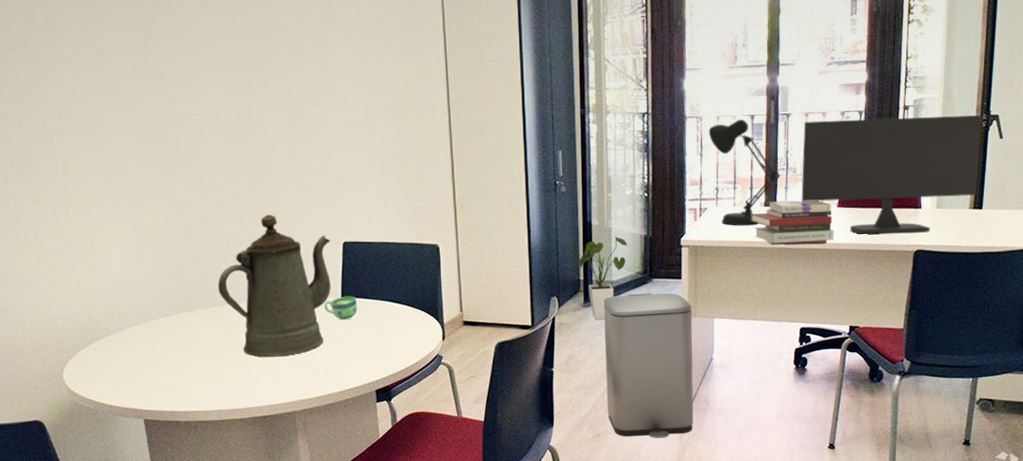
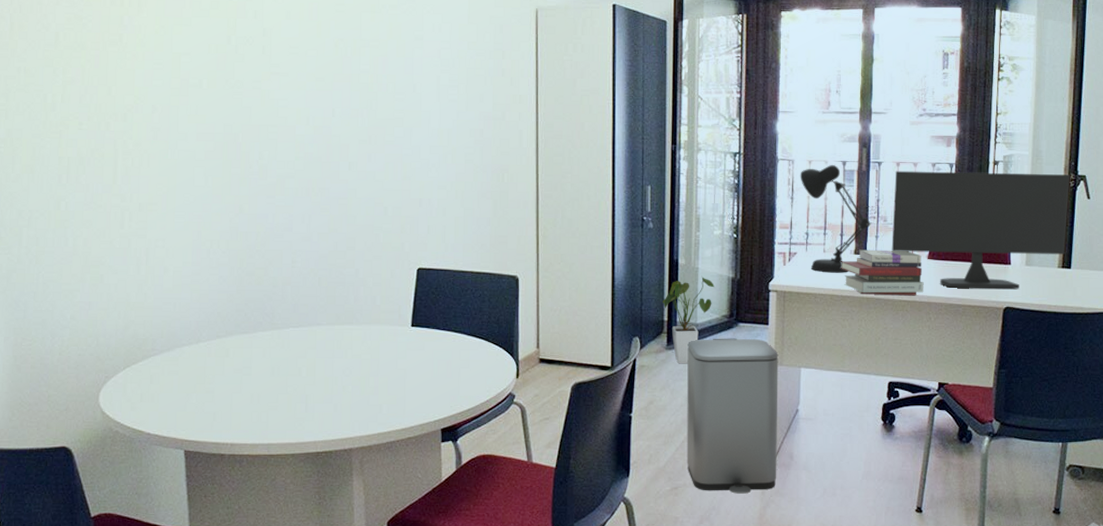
coffee pot: present [217,214,331,357] -> none [279,235,404,388]
cup: present [324,296,358,320] -> none [392,325,428,351]

